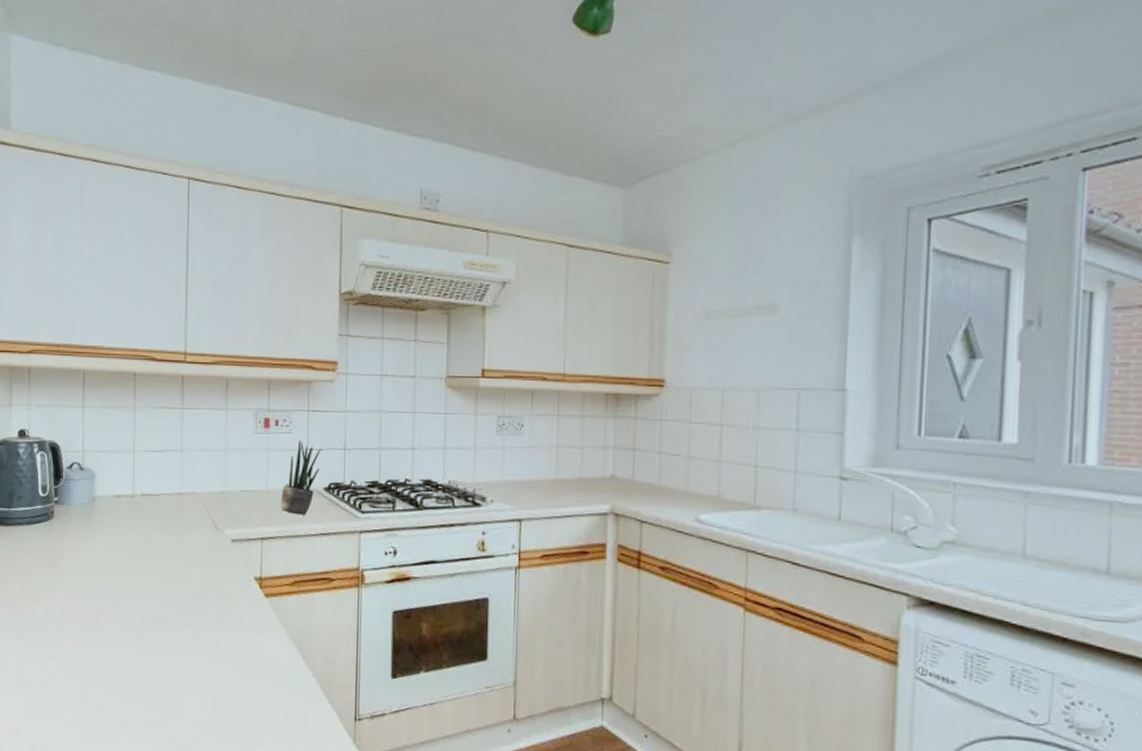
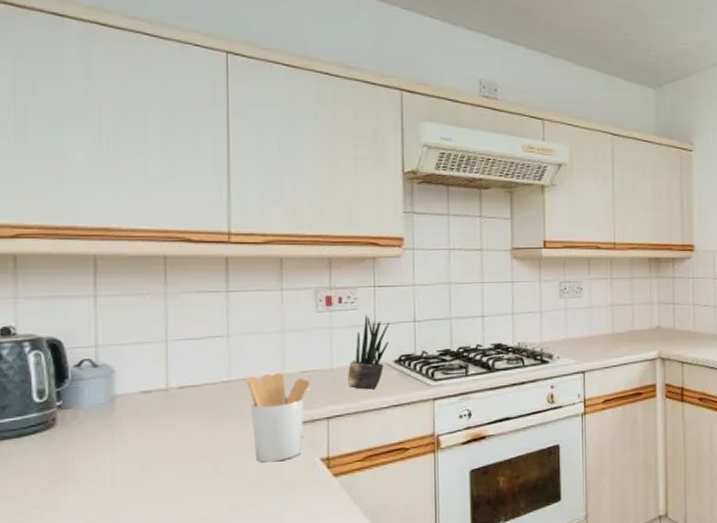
utensil holder: none [194,489,248,575] -> present [245,373,310,463]

